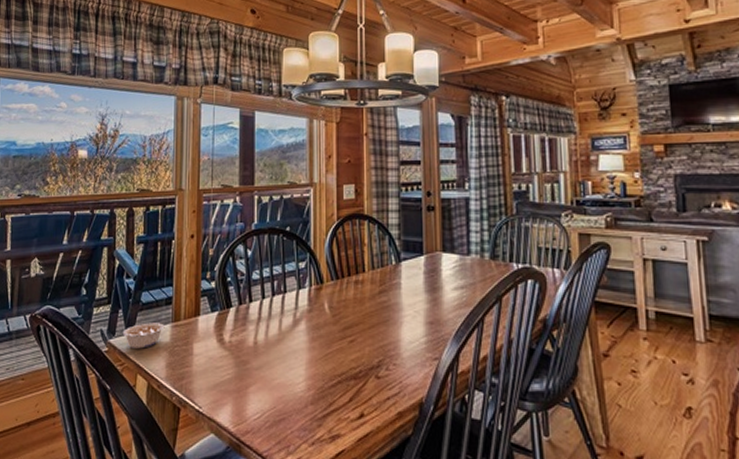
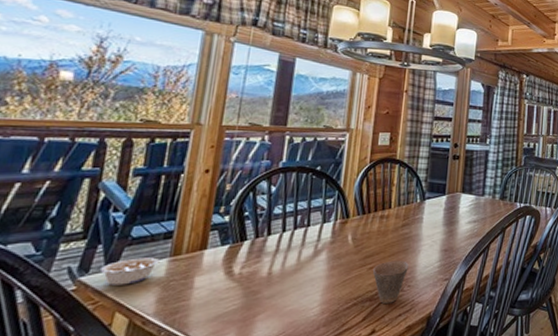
cup: none [353,333,391,384] -> present [372,260,409,304]

